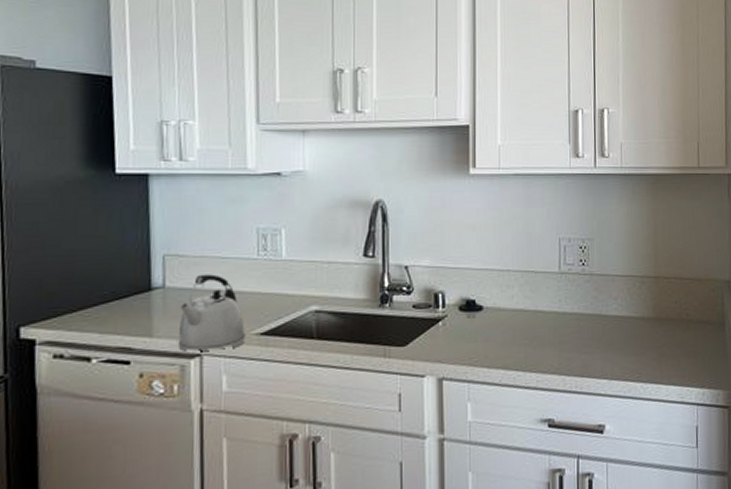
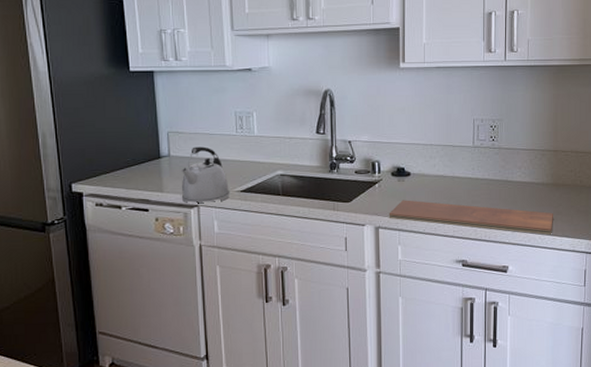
chopping board: none [455,341,658,384] -> present [388,200,554,236]

